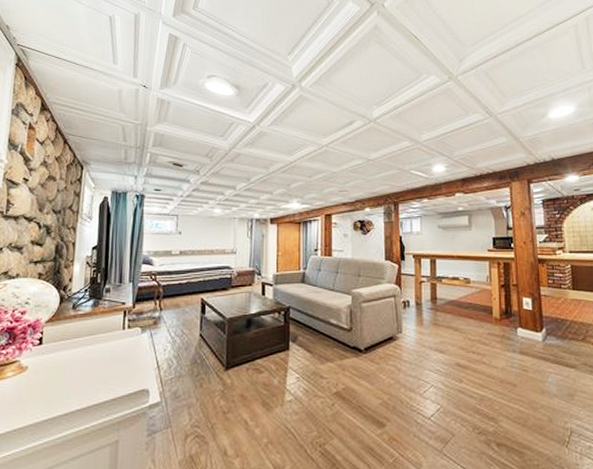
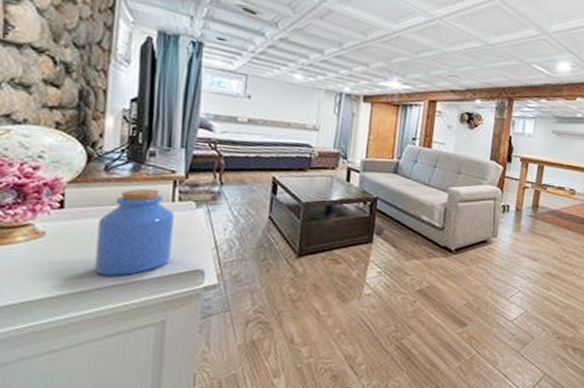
jar: none [63,320,124,401] -> present [95,188,174,276]

